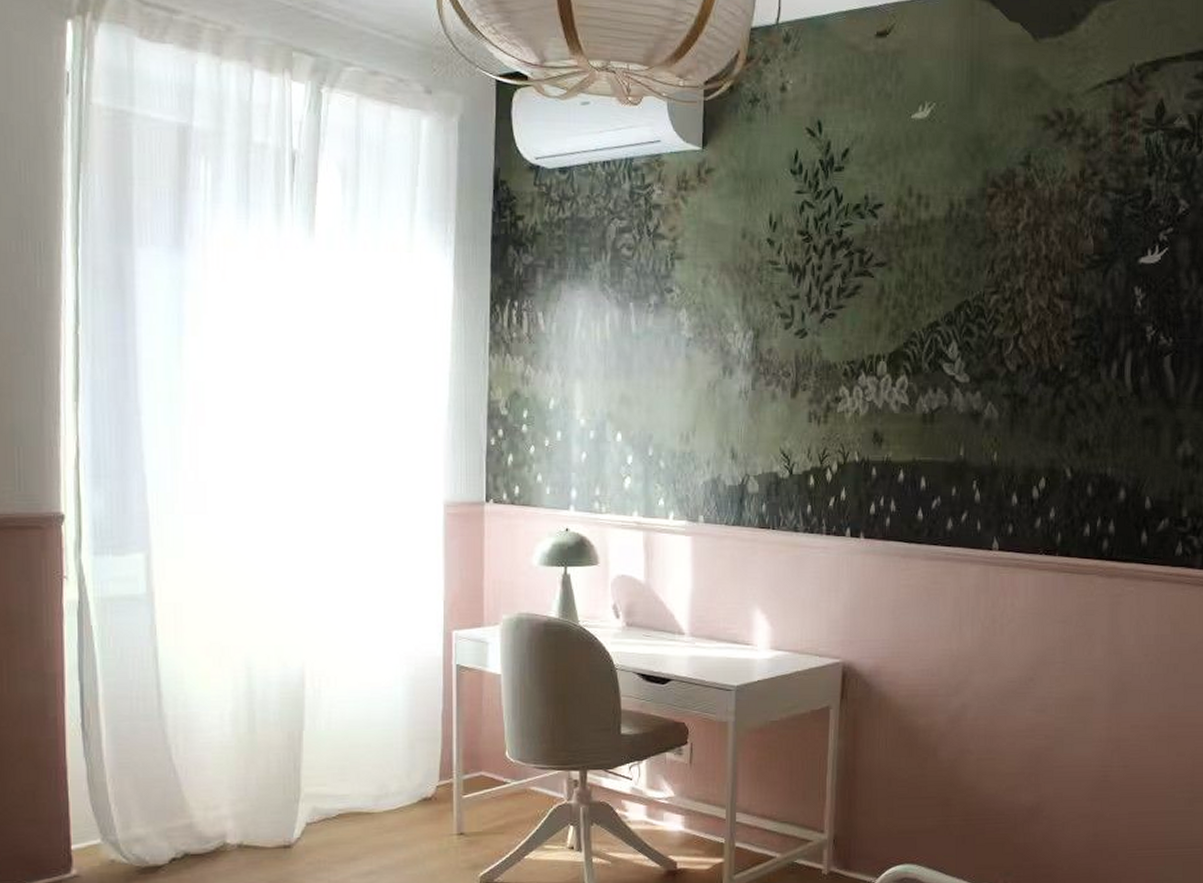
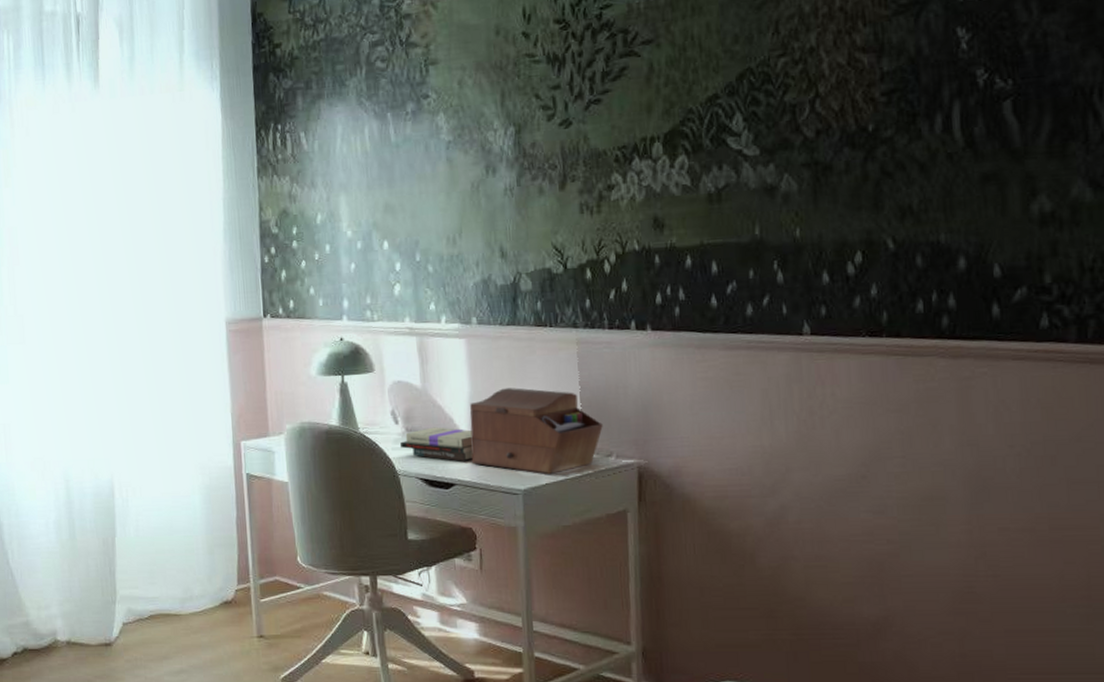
books: none [620,622,691,657] -> present [400,427,474,461]
sewing box: none [689,587,814,671] -> present [470,388,603,474]

